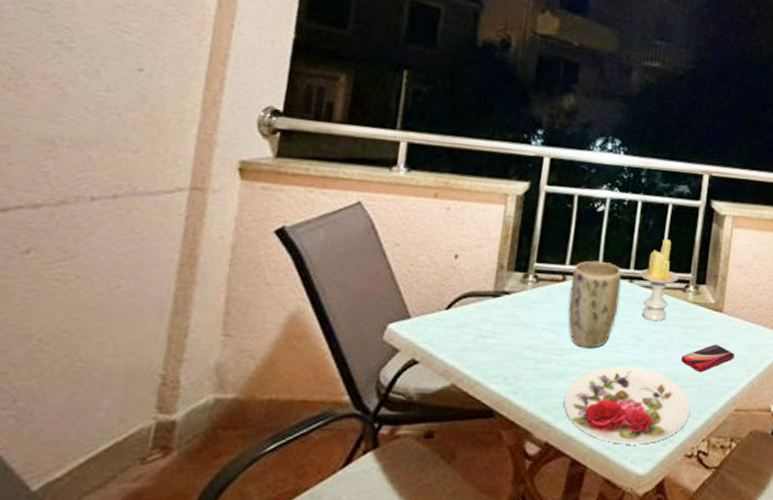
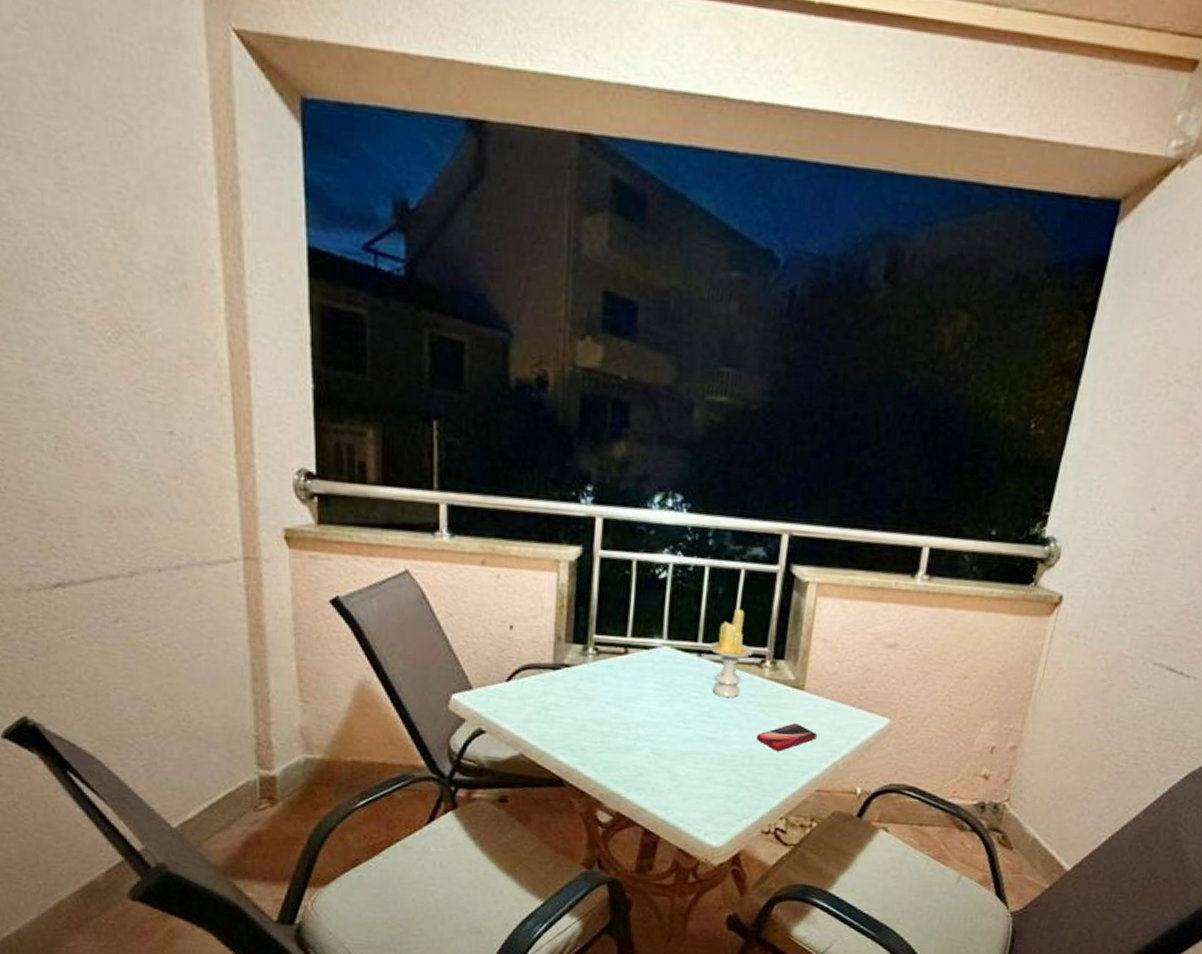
plate: present [563,366,691,445] -> none [633,742,768,819]
plant pot: present [568,260,622,349] -> none [632,632,690,724]

